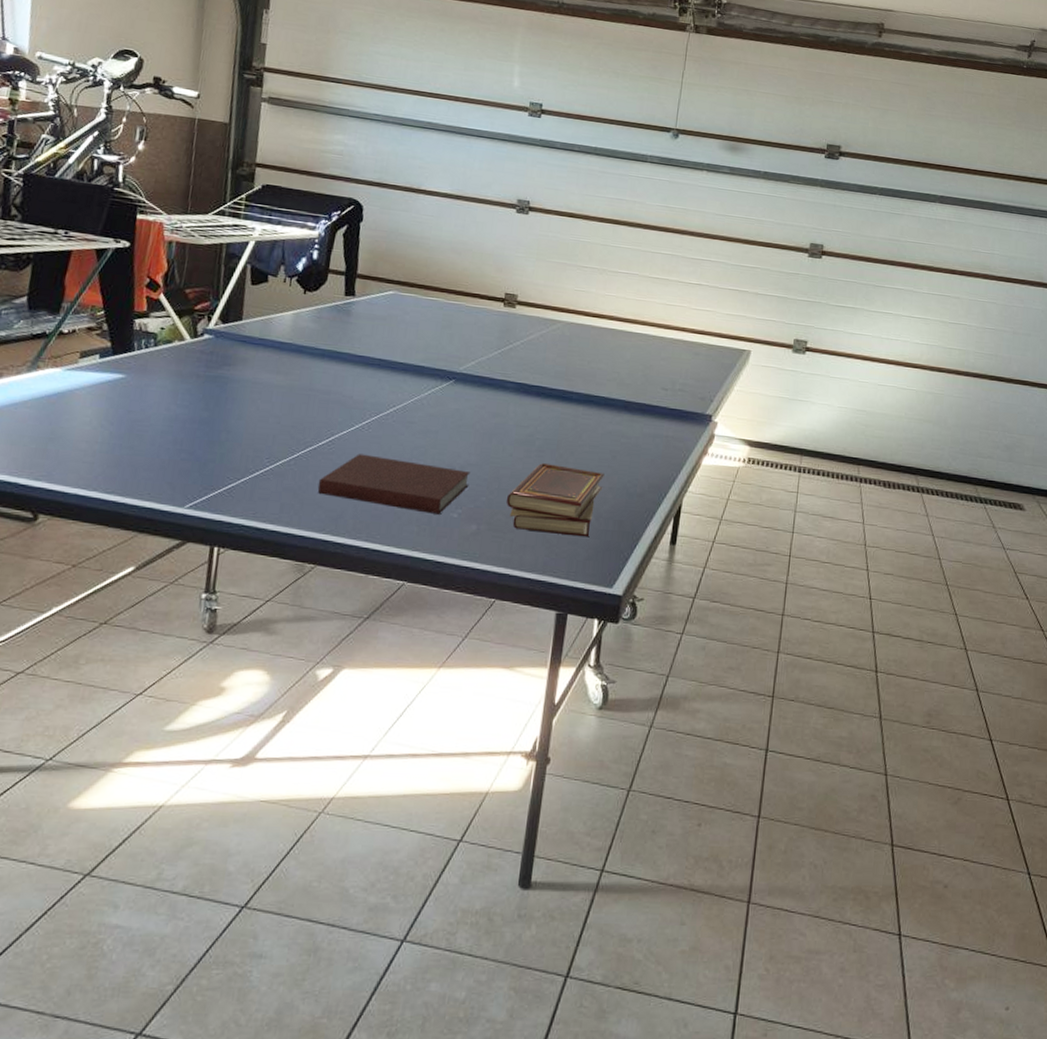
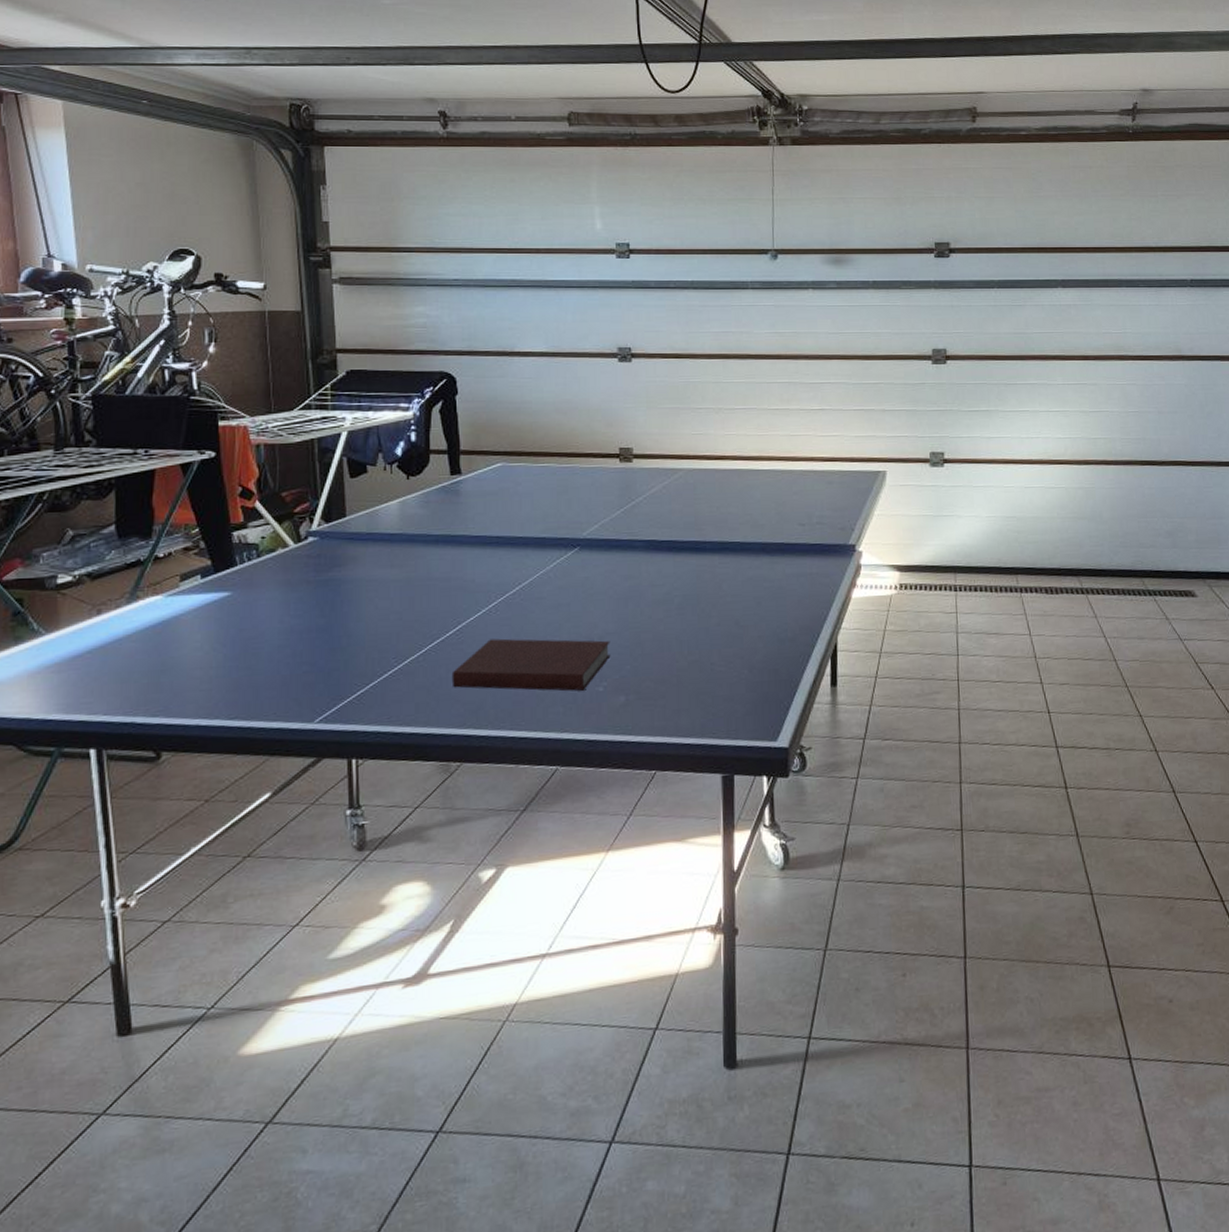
book set: present [507,462,604,538] -> none [653,620,752,694]

